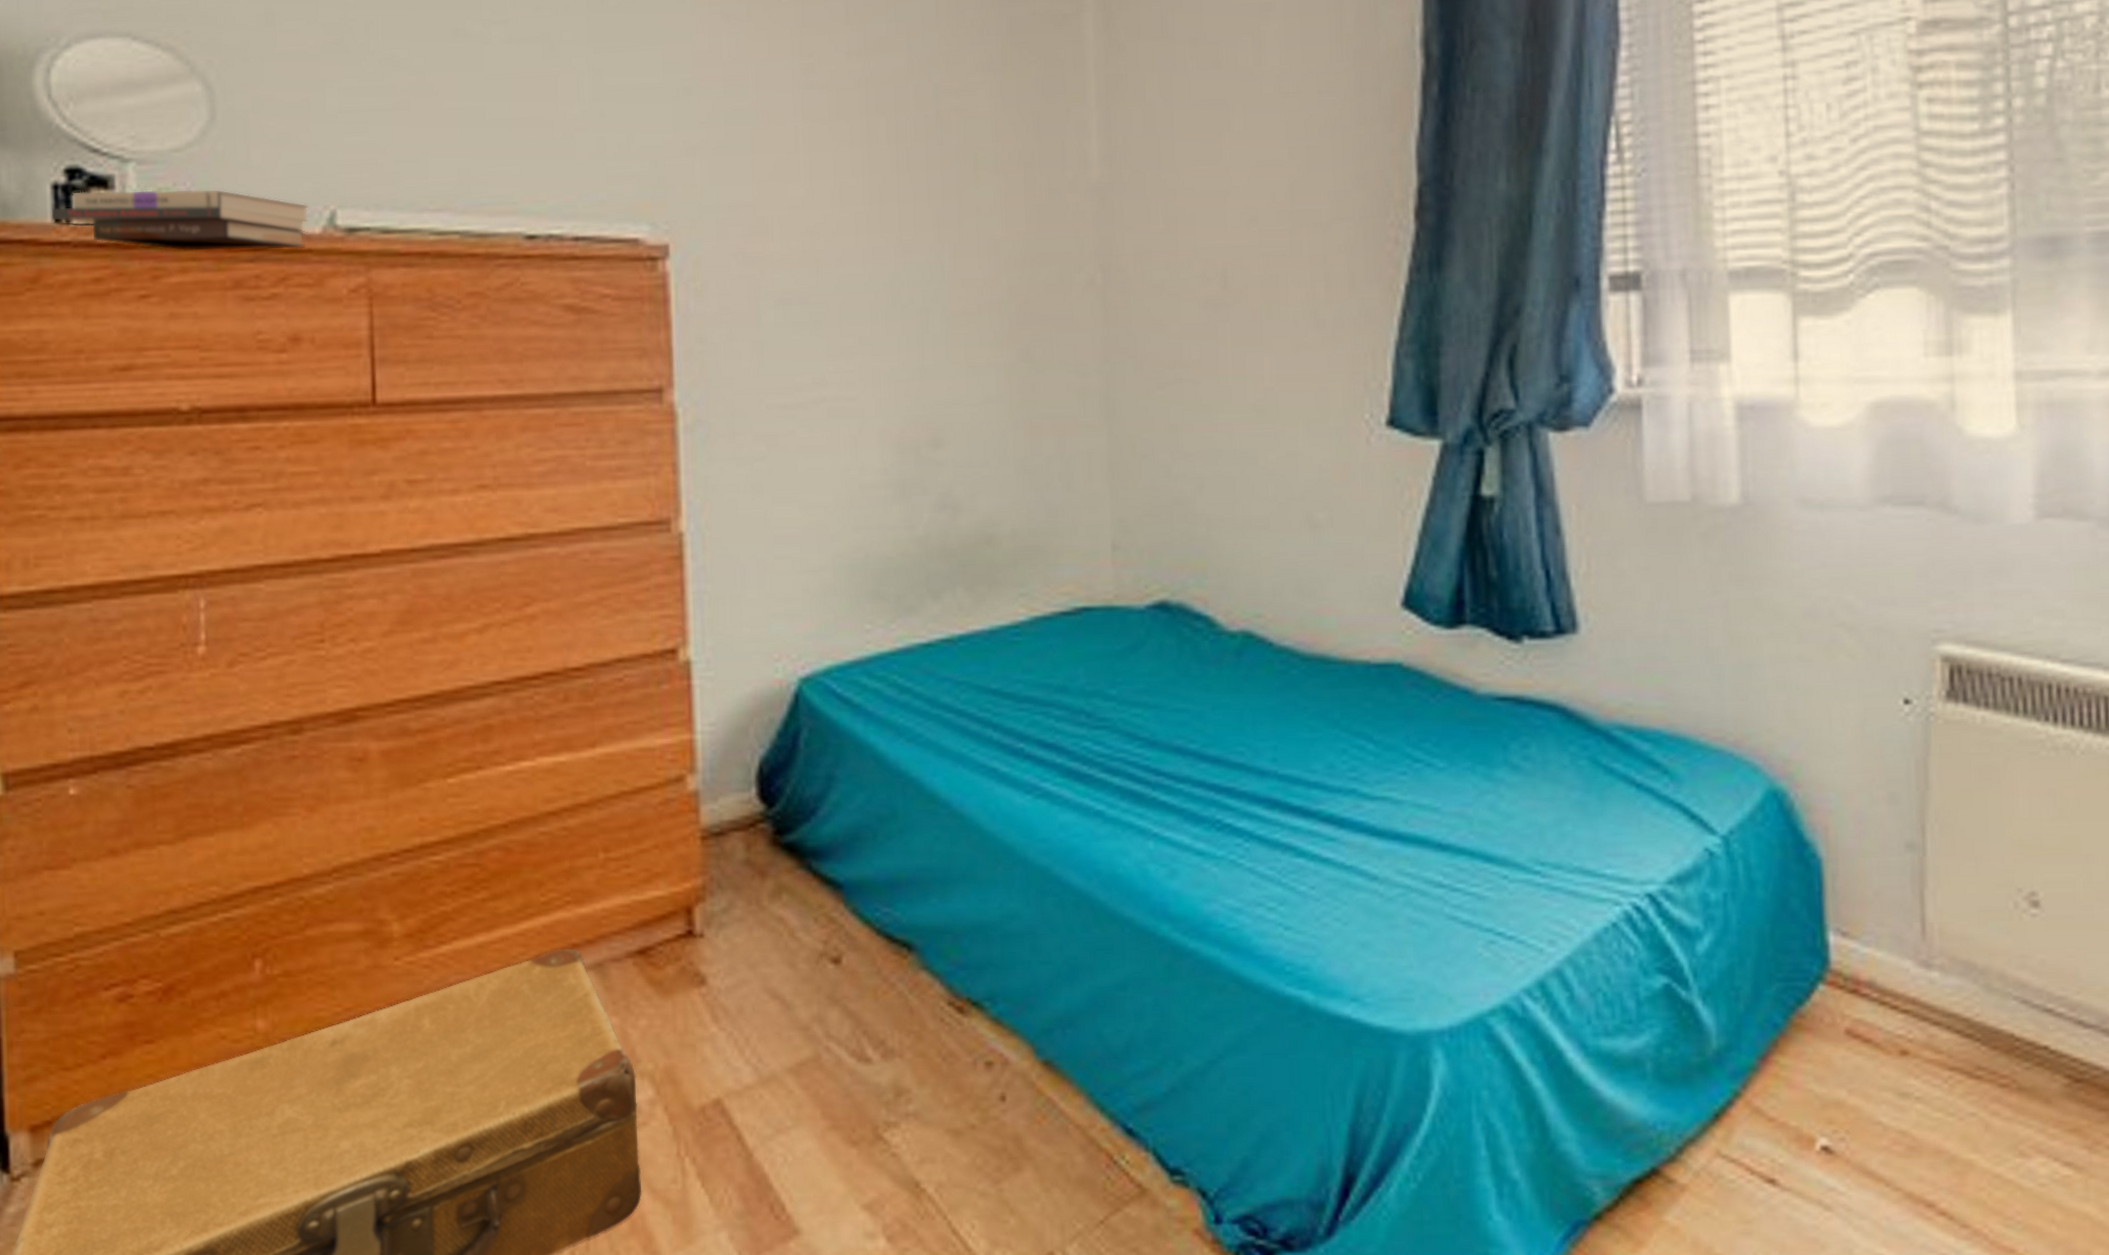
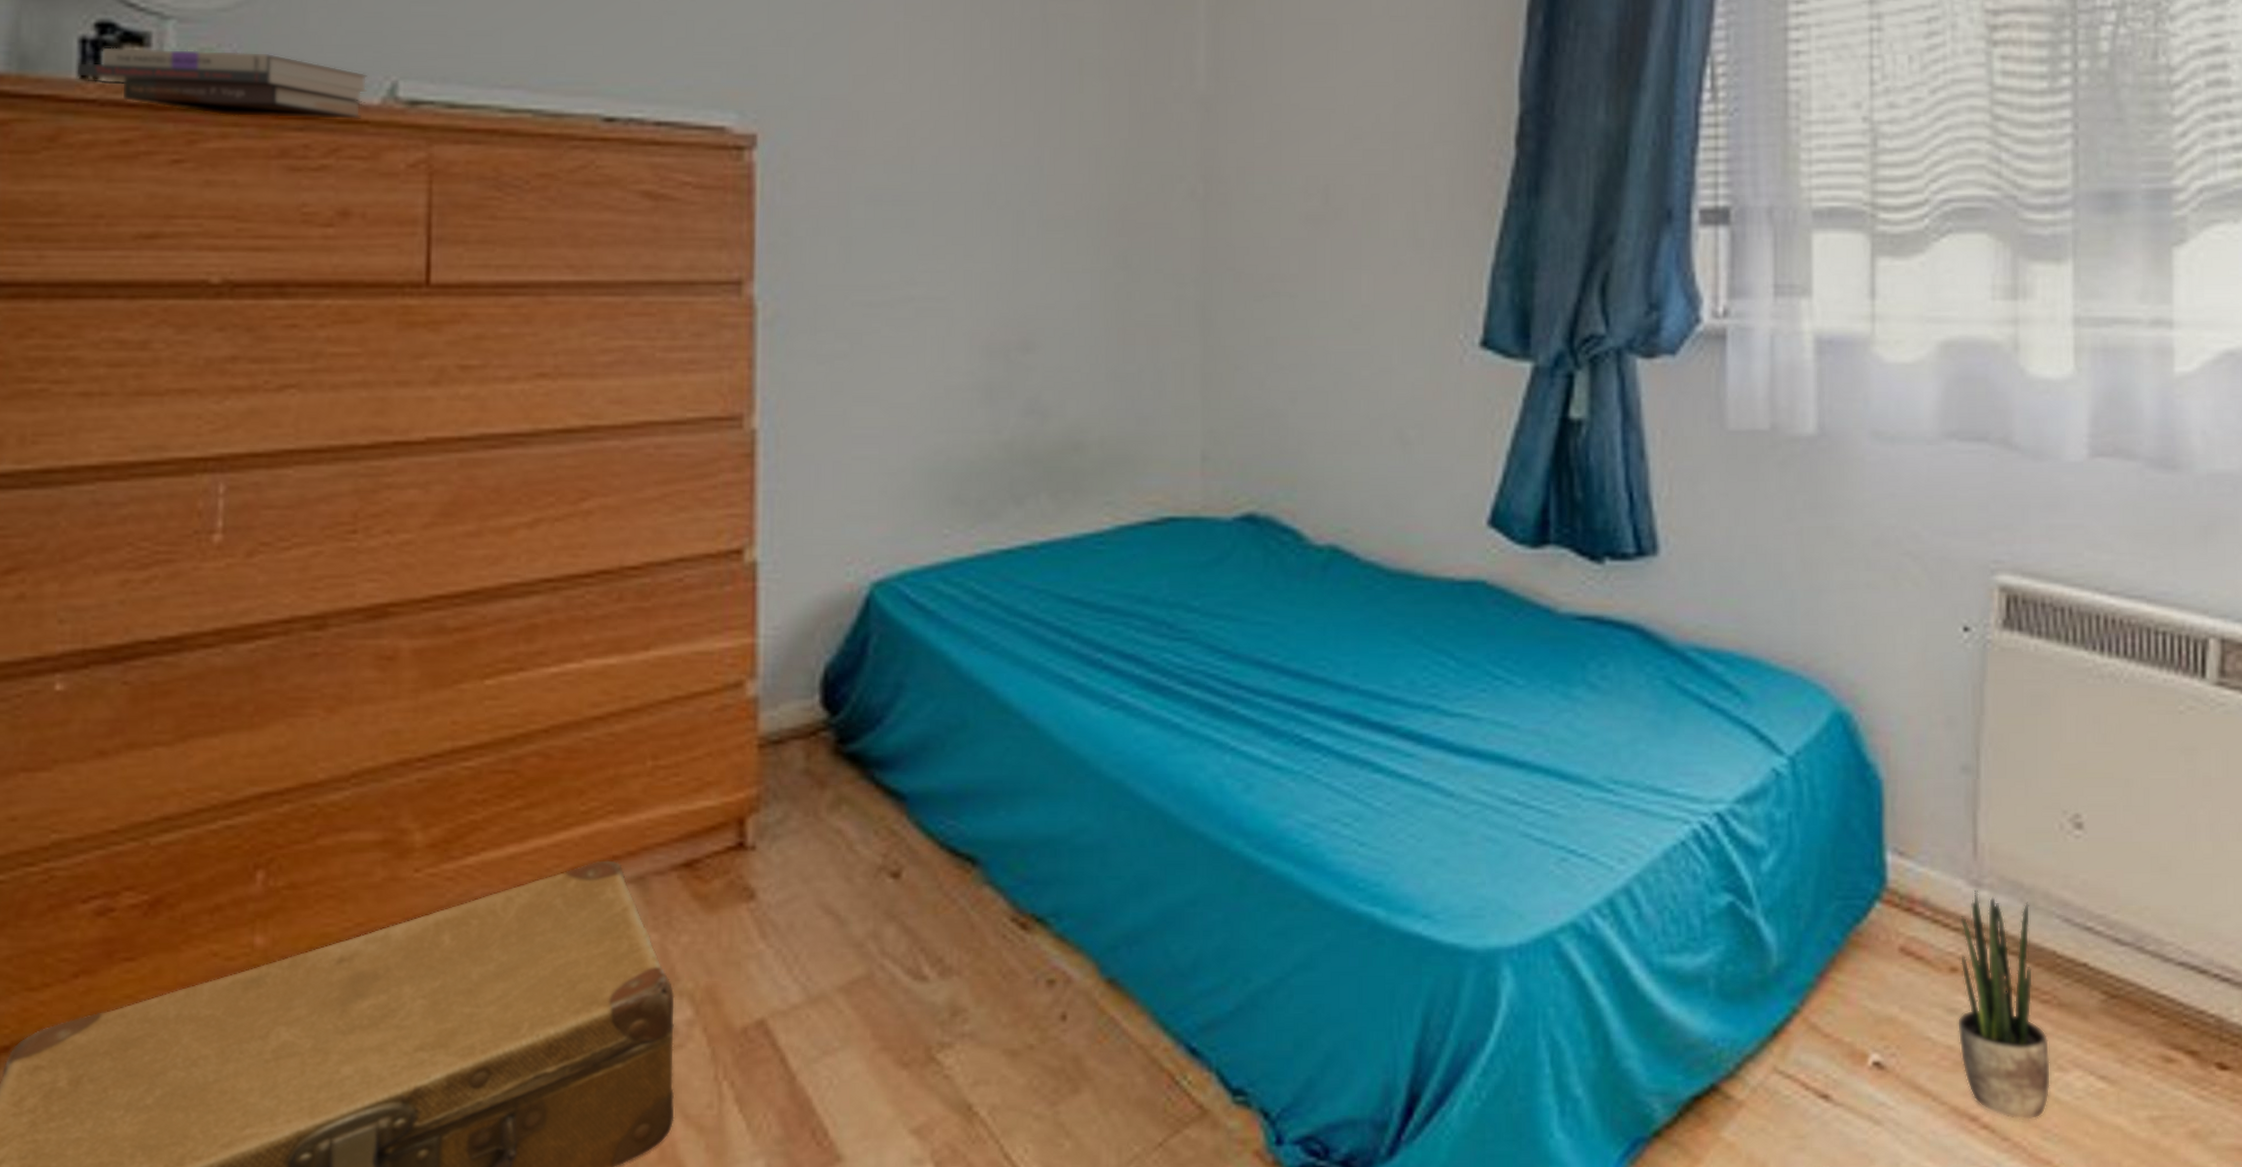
potted plant: none [1909,970,2013,1207] -> present [1957,889,2051,1120]

